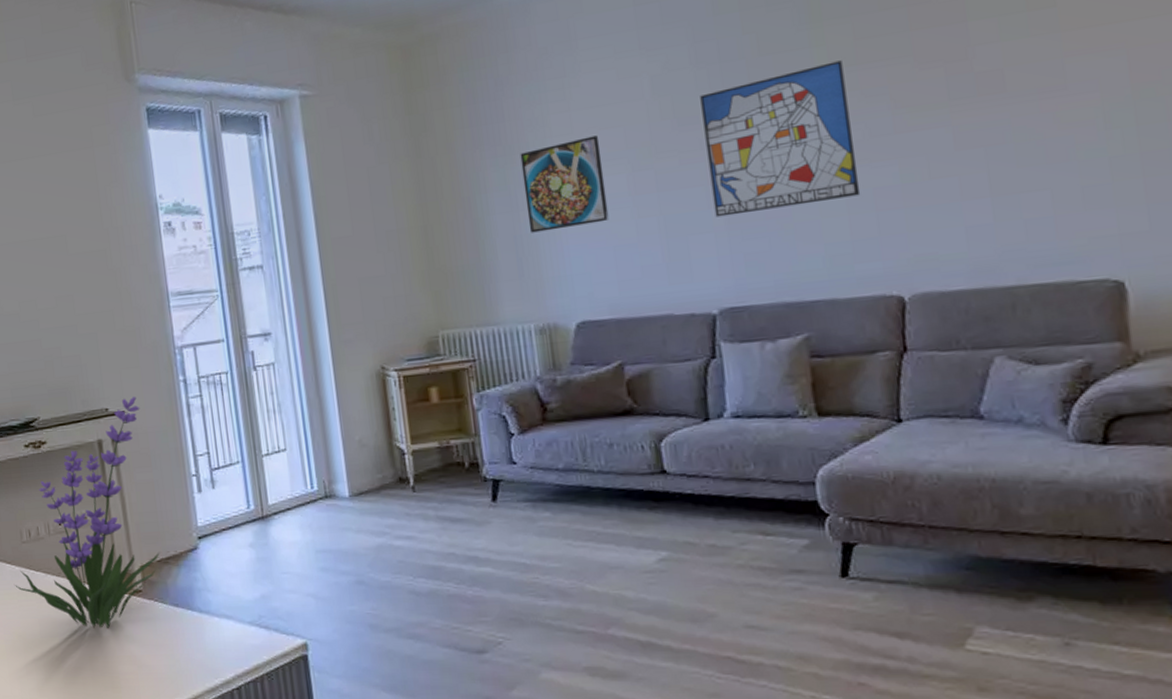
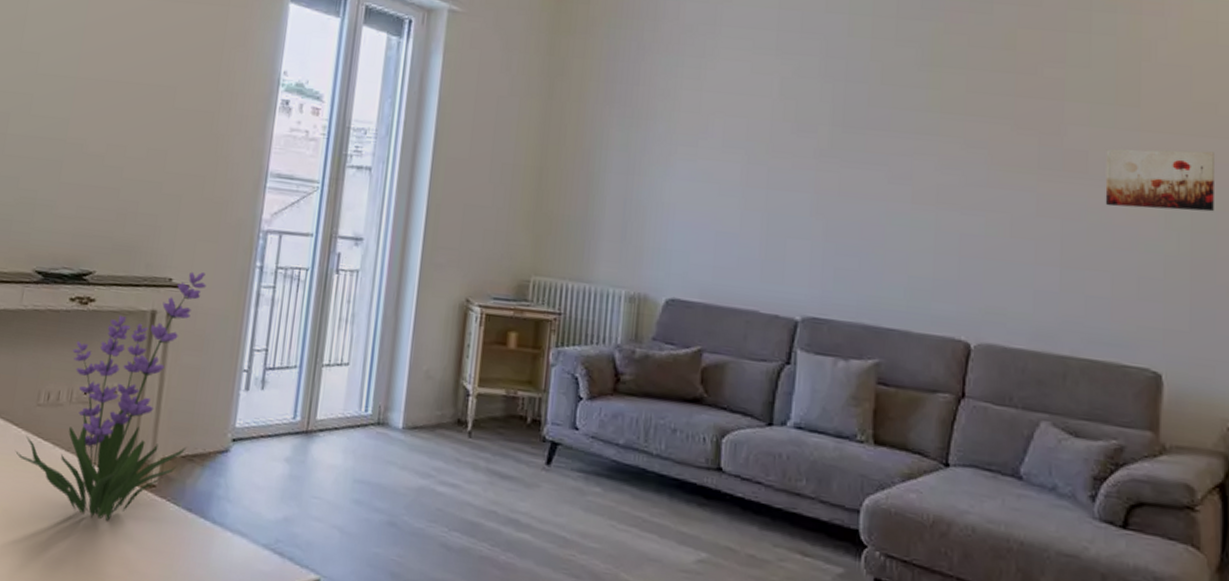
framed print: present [520,135,609,233] -> none [640,119,723,206]
wall art: present [700,60,861,218] -> none [815,106,952,237]
wall art: none [1024,33,1160,121] -> present [1105,149,1214,212]

